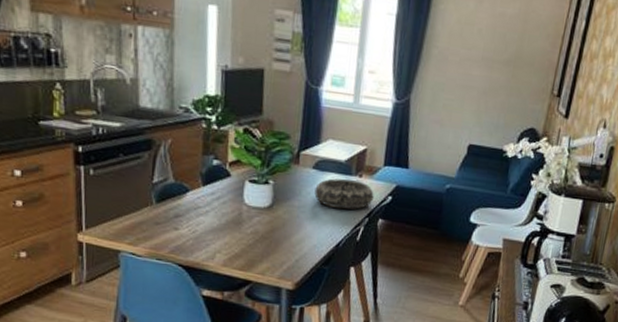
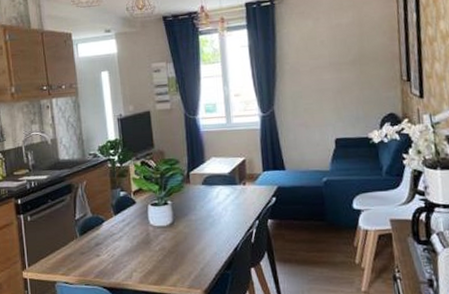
decorative bowl: present [314,178,374,210] -> none [207,189,260,217]

